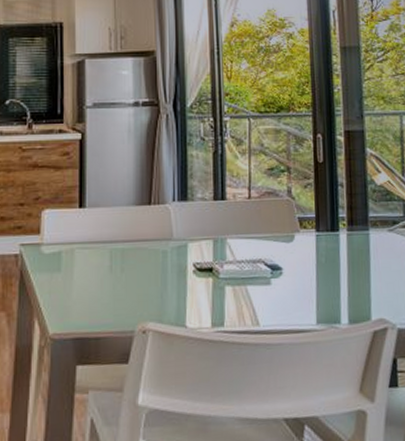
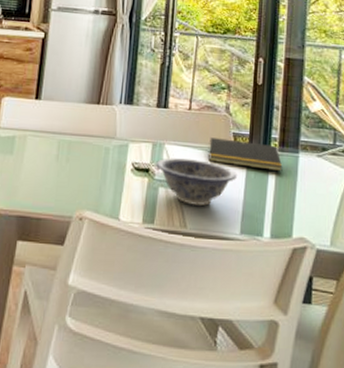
bowl: none [219,251,307,300] -> present [156,158,237,206]
notepad: none [273,224,354,253] -> present [208,138,283,172]

